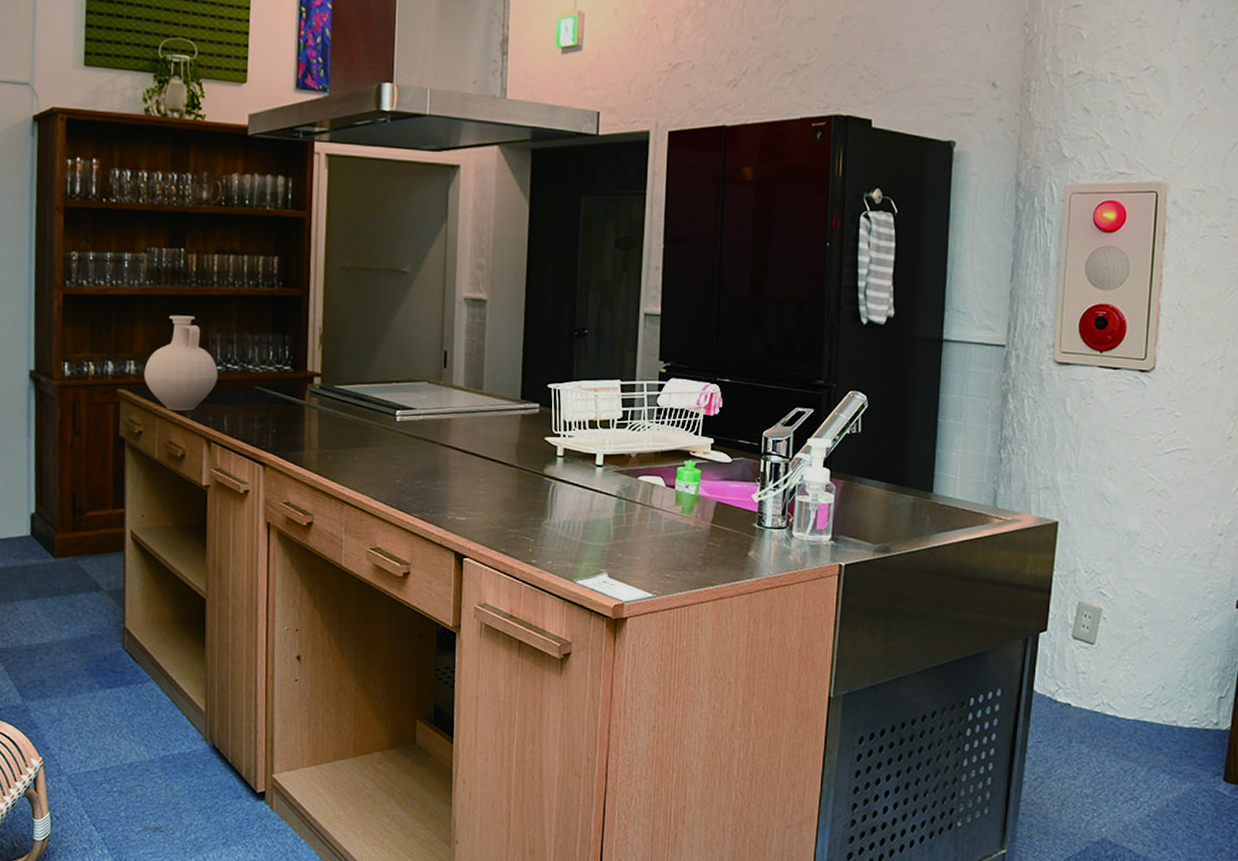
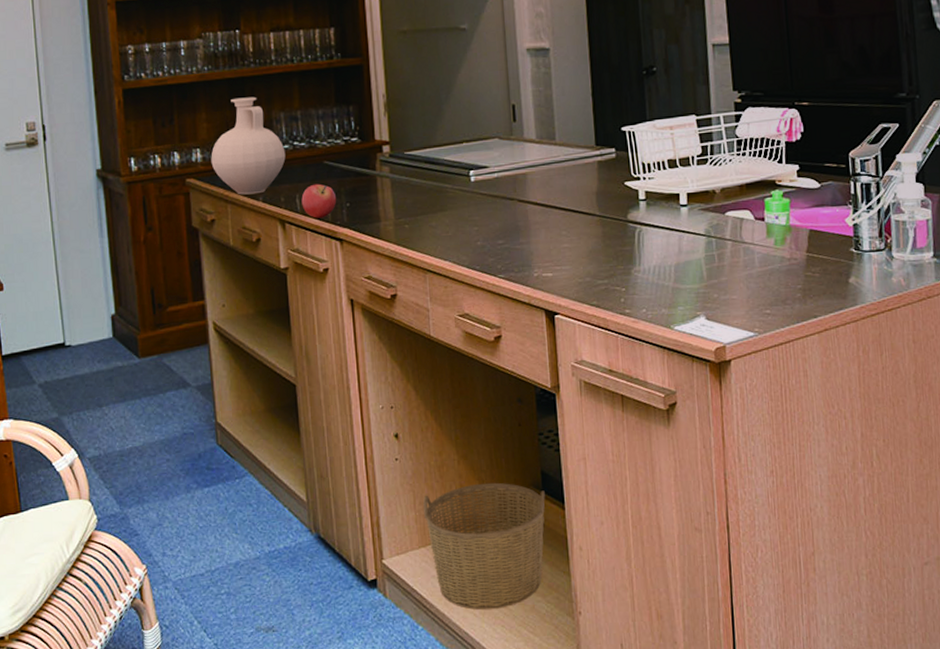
fruit: none [229,407,264,441] -> present [301,183,337,219]
basket: none [317,710,436,832] -> present [423,482,545,611]

